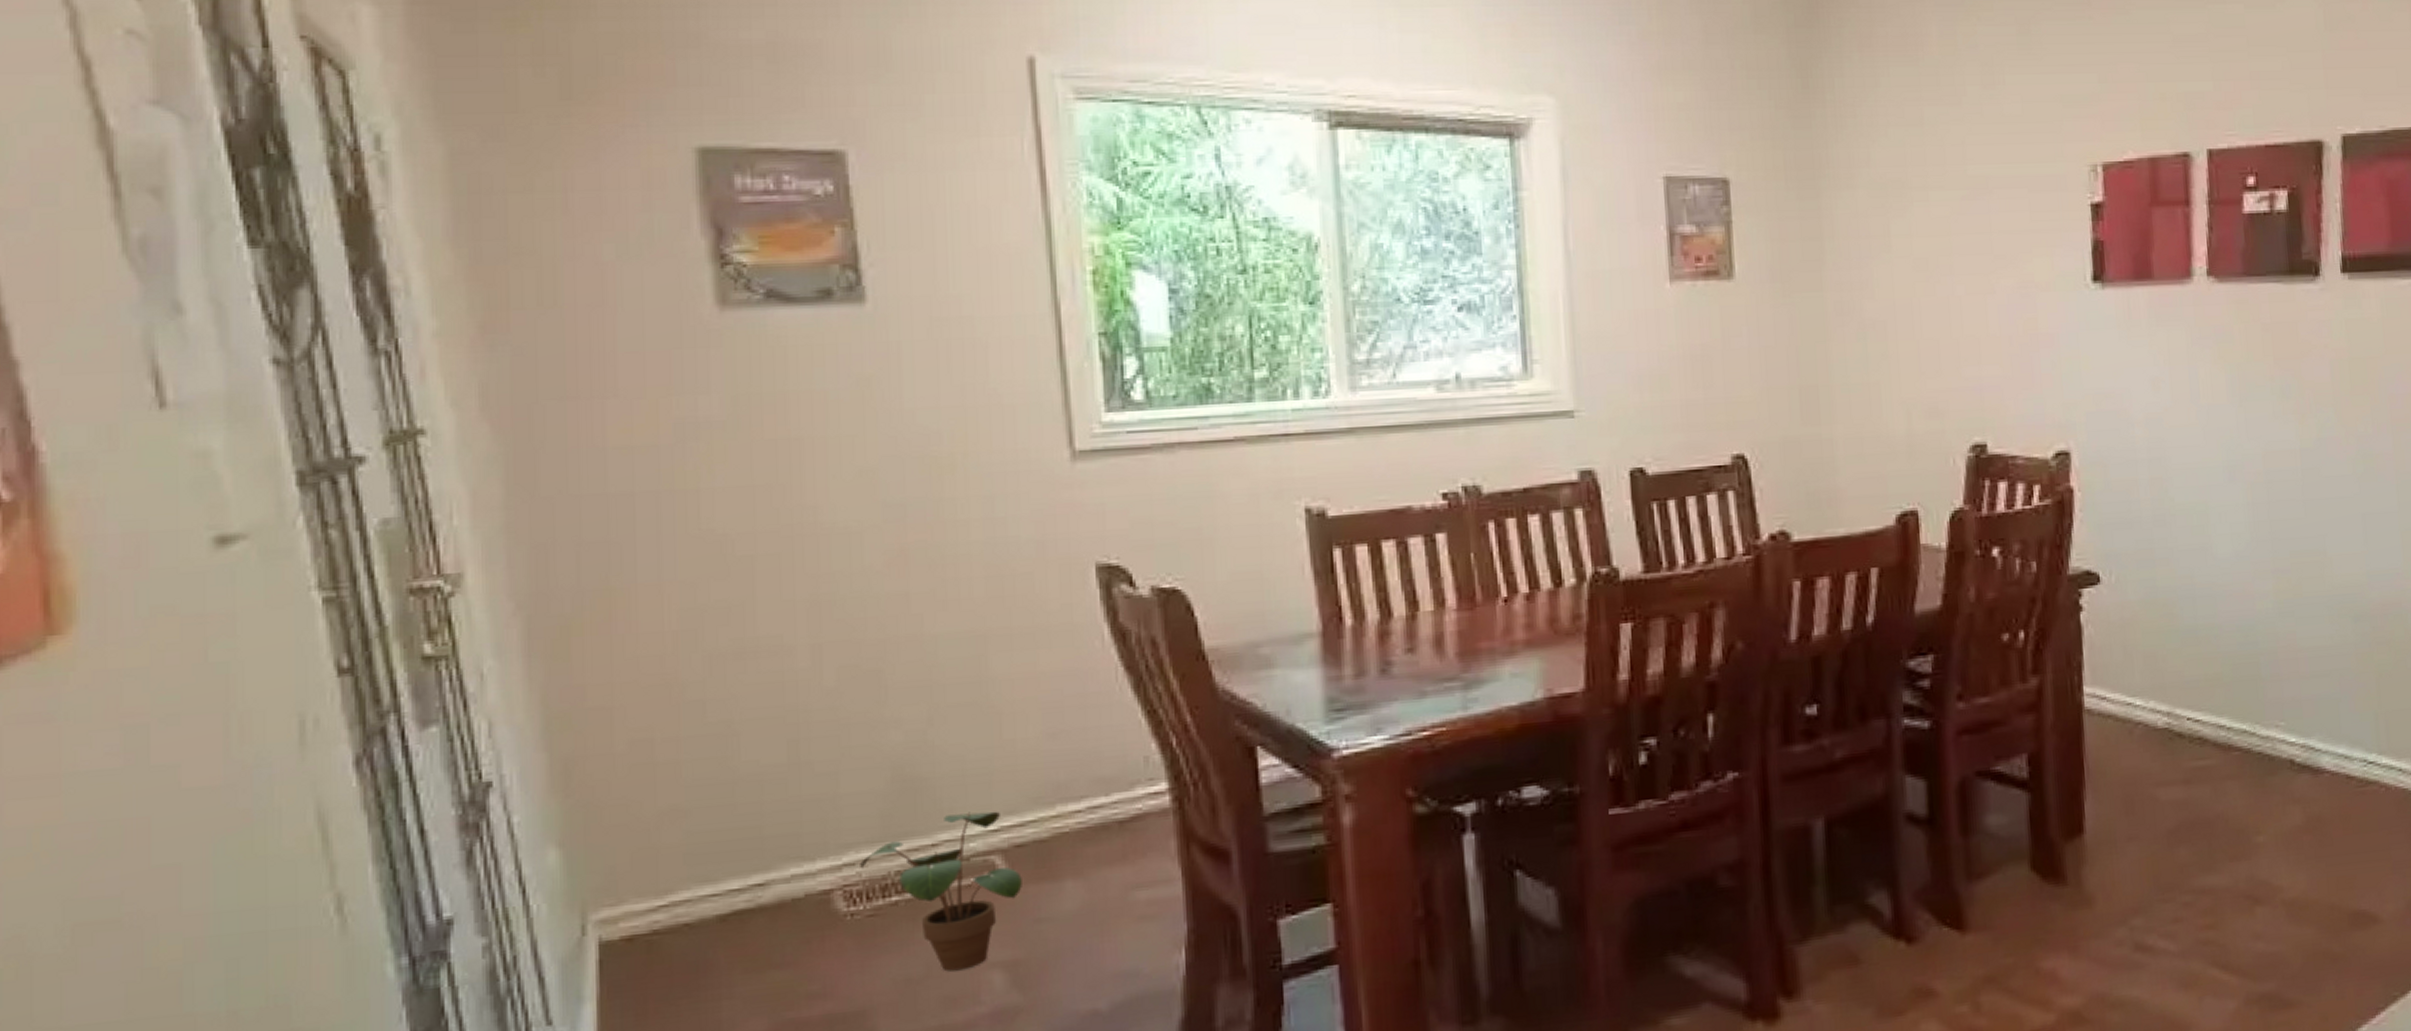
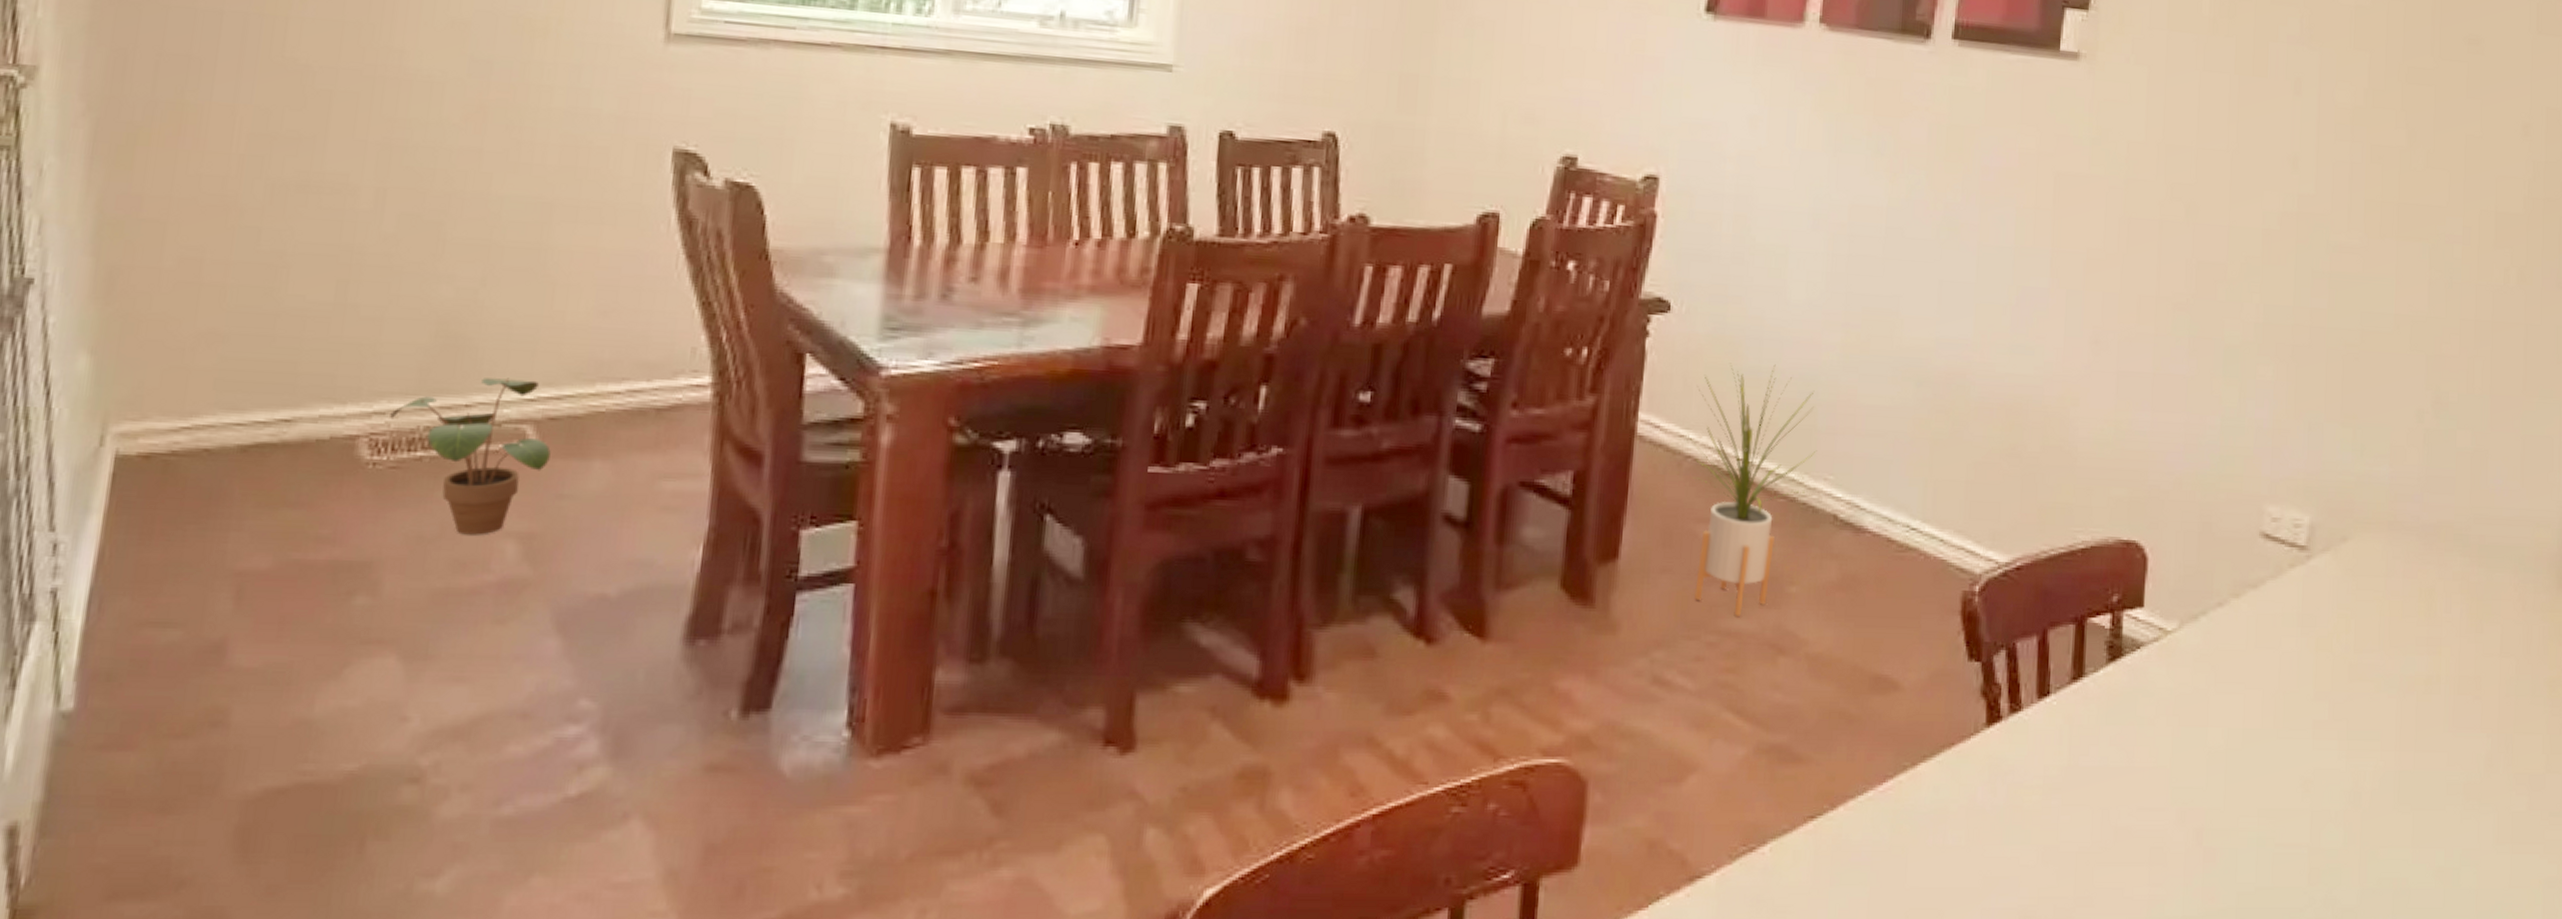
house plant: none [2135,620,2265,874] -> present [1688,363,1818,618]

